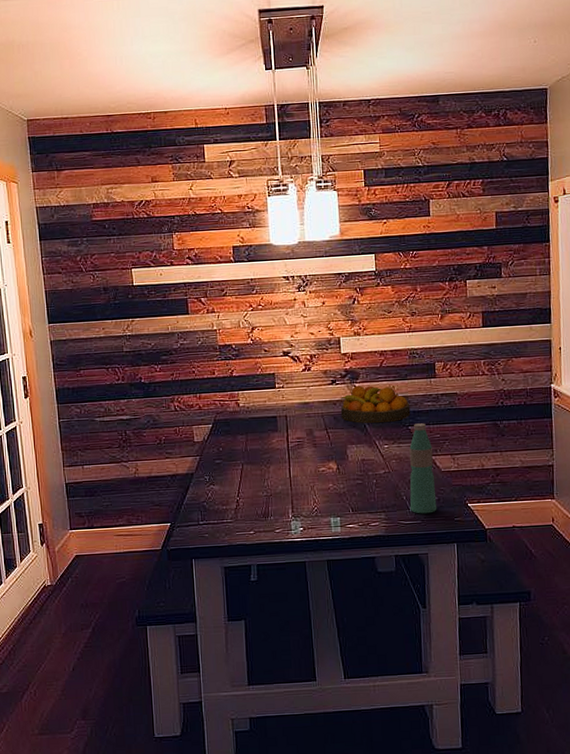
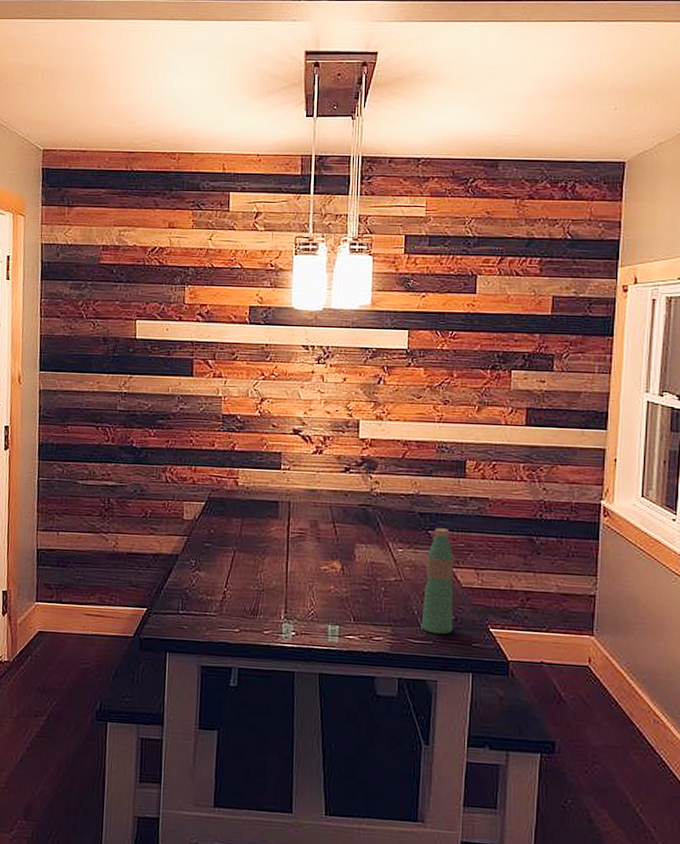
fruit bowl: present [340,385,411,424] -> none [351,477,433,523]

